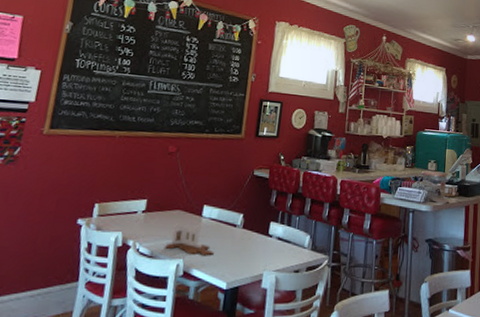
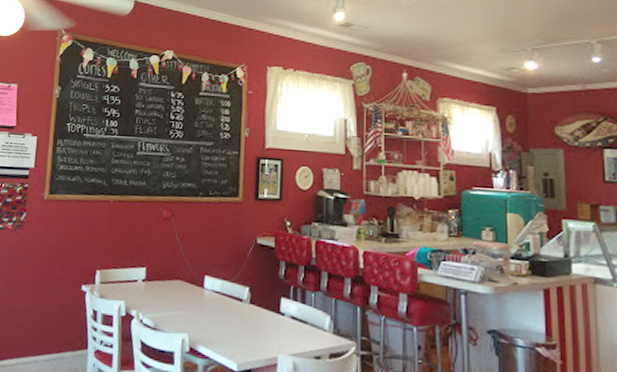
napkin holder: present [165,224,214,256] -> none [168,295,220,332]

